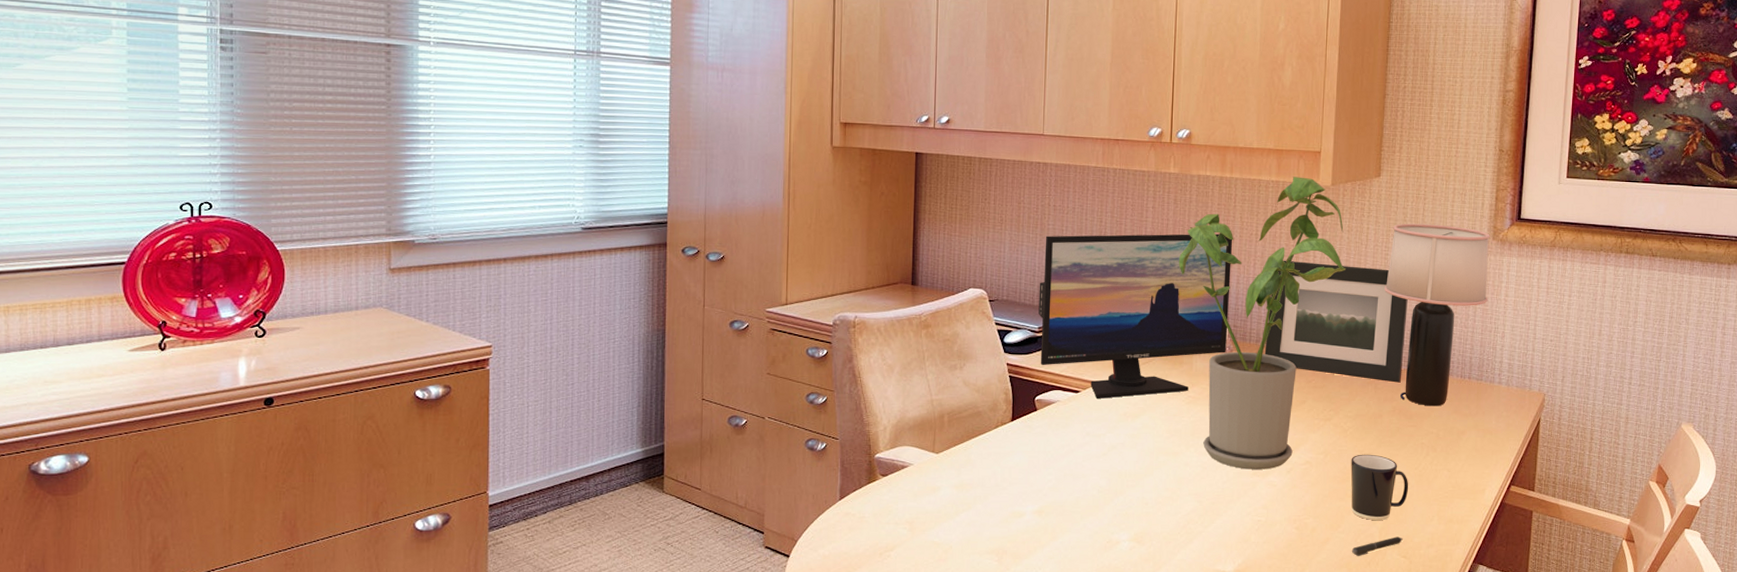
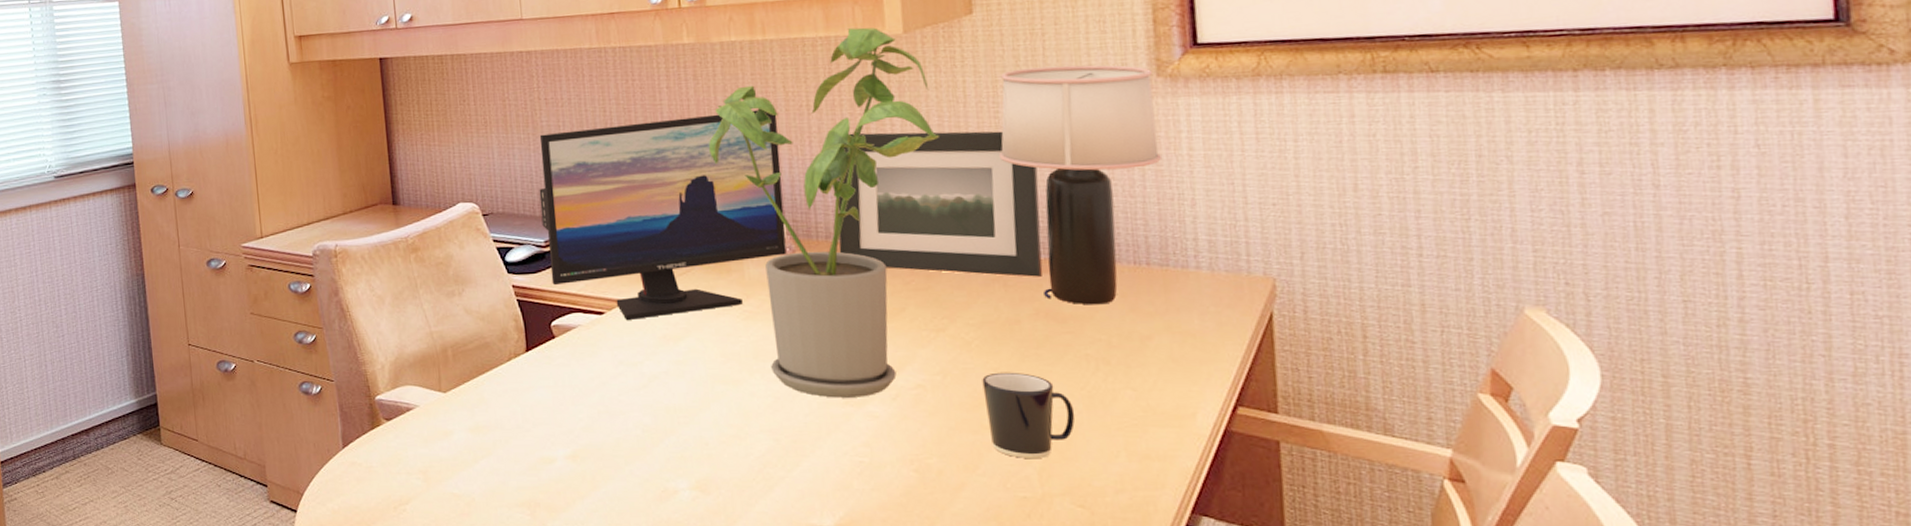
pen: present [1351,536,1403,557] -> none [999,479,1076,507]

